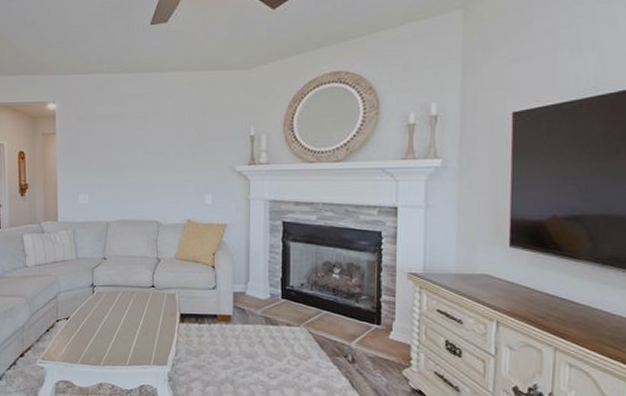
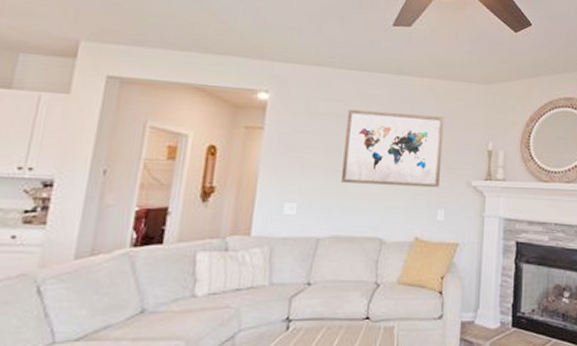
wall art: none [119,107,206,175] -> present [340,109,444,188]

